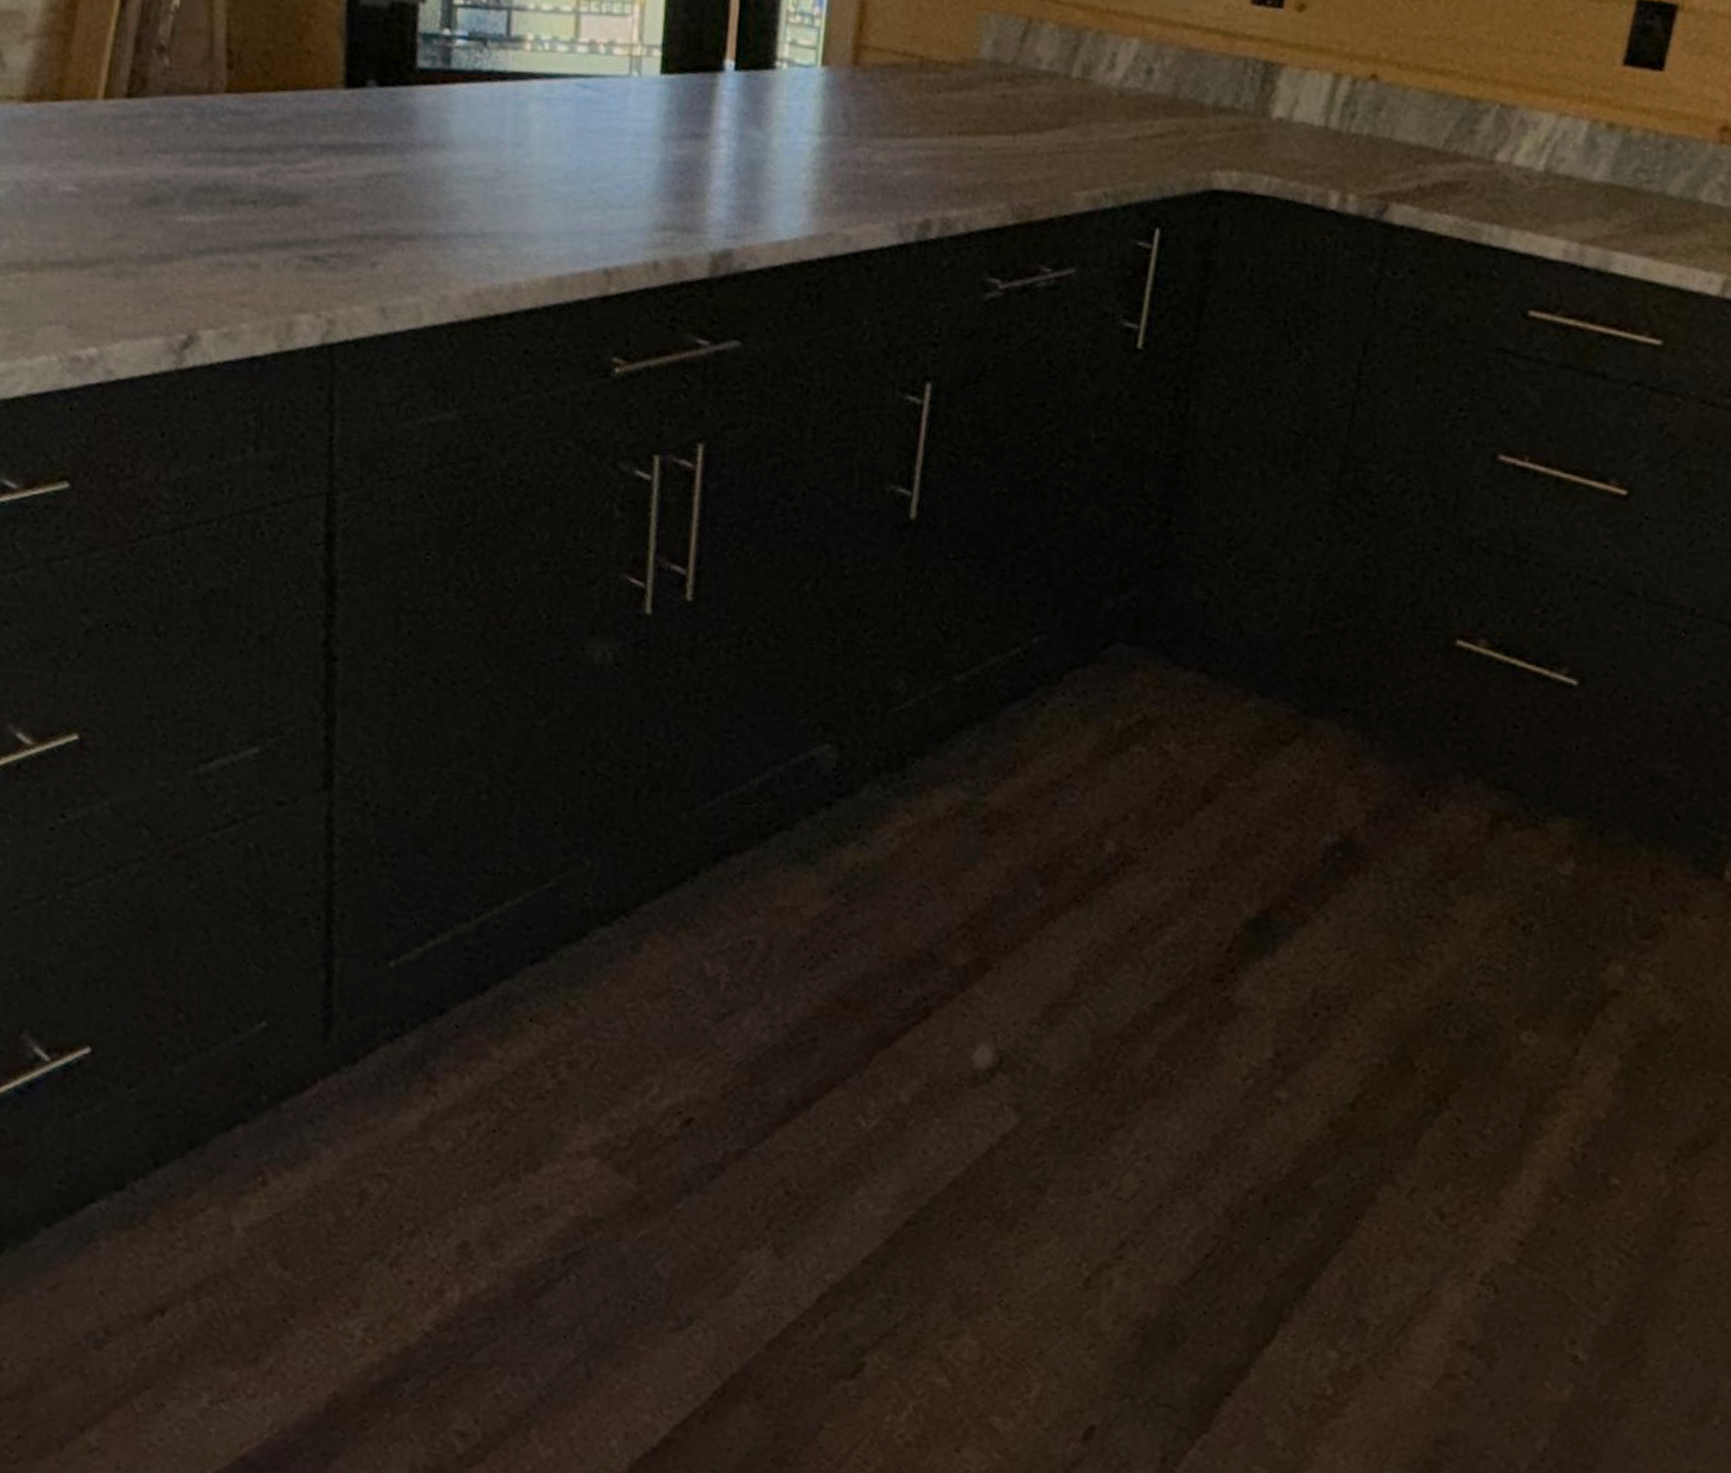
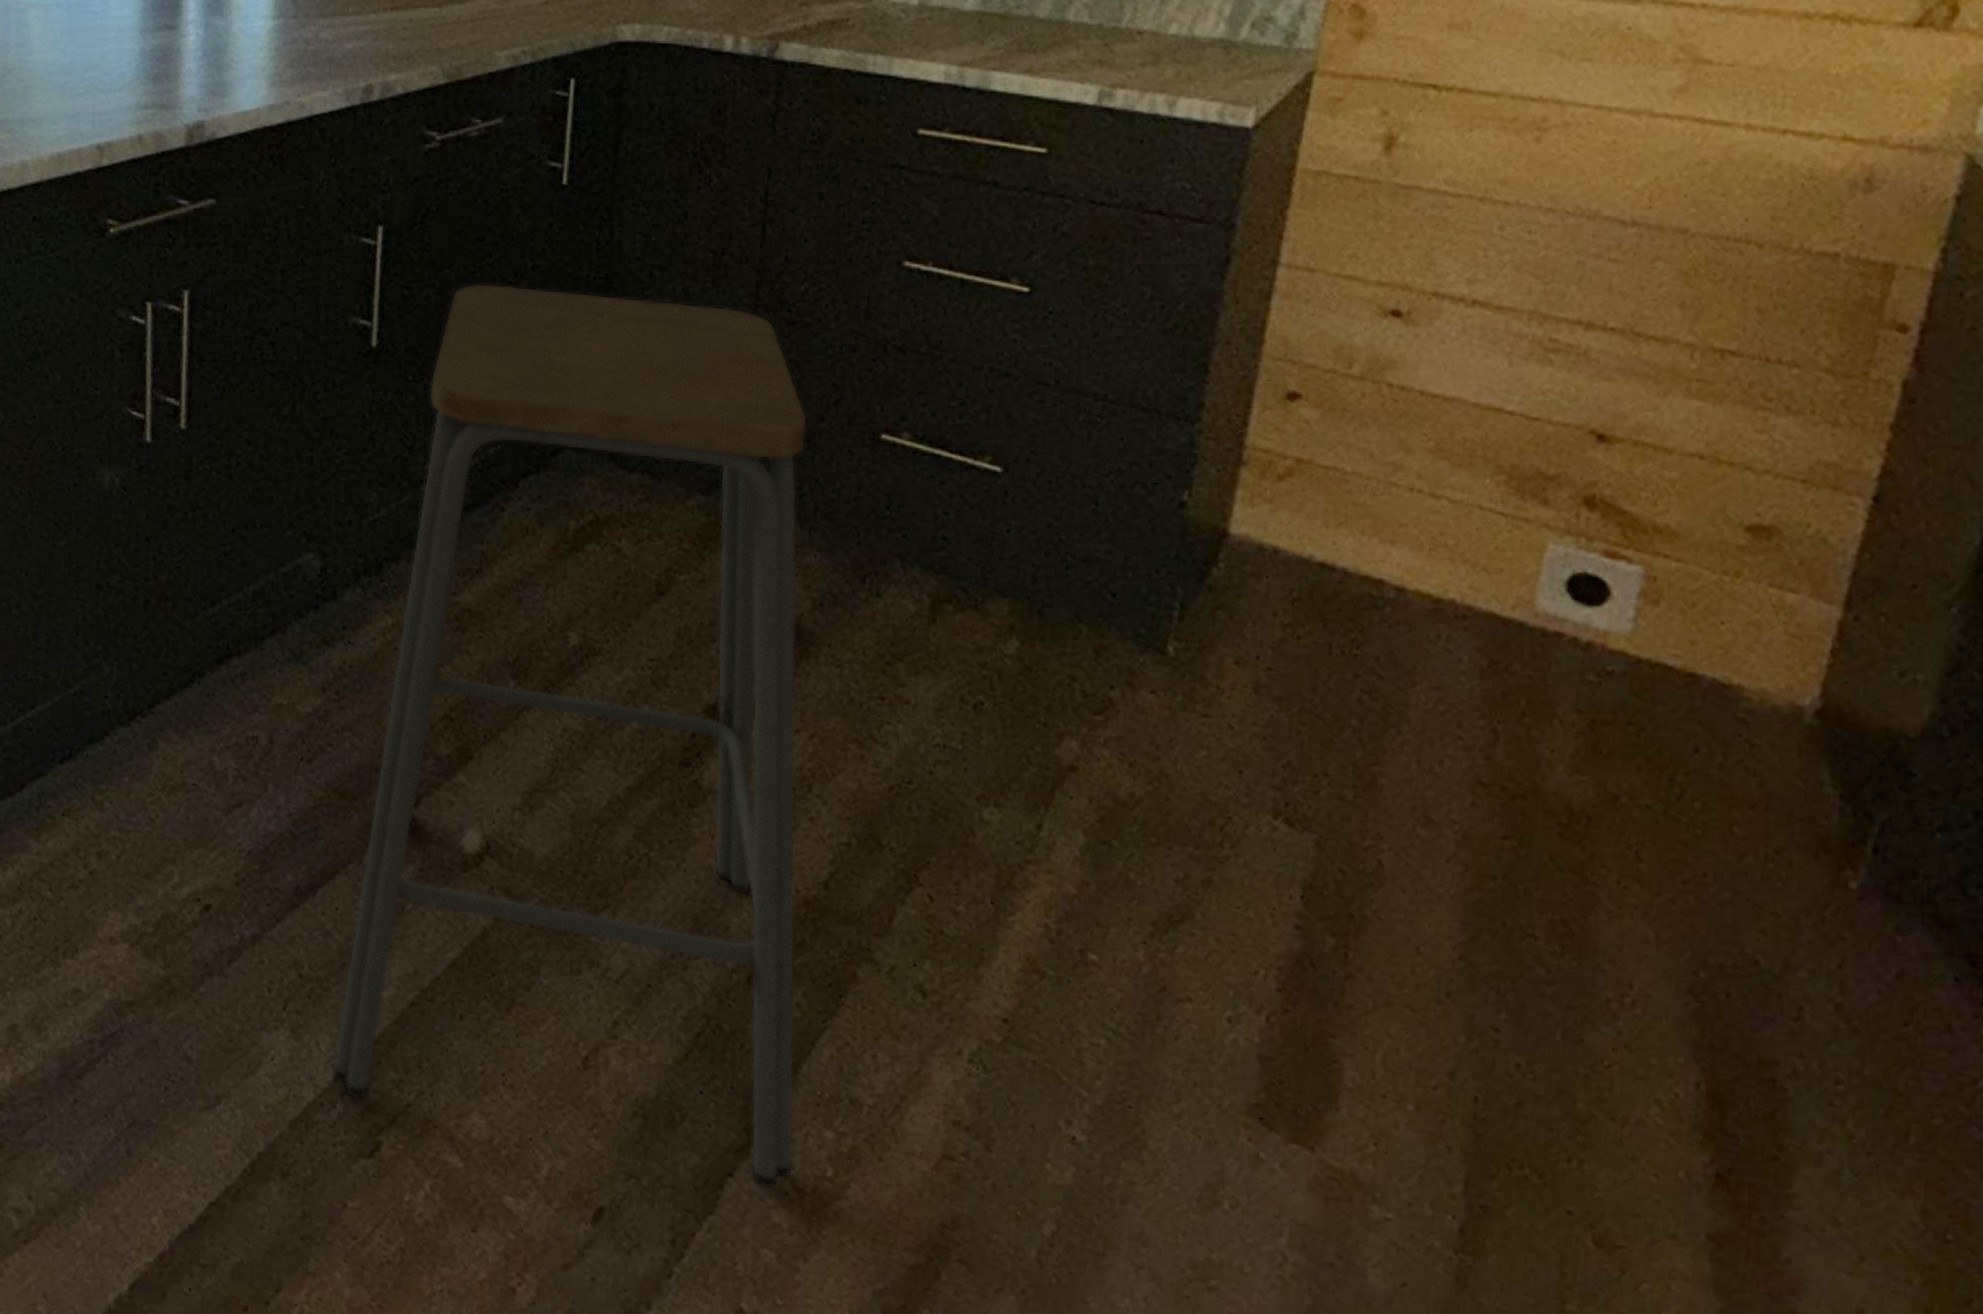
bar stool: none [816,453,1381,1407] -> present [332,283,807,1189]

